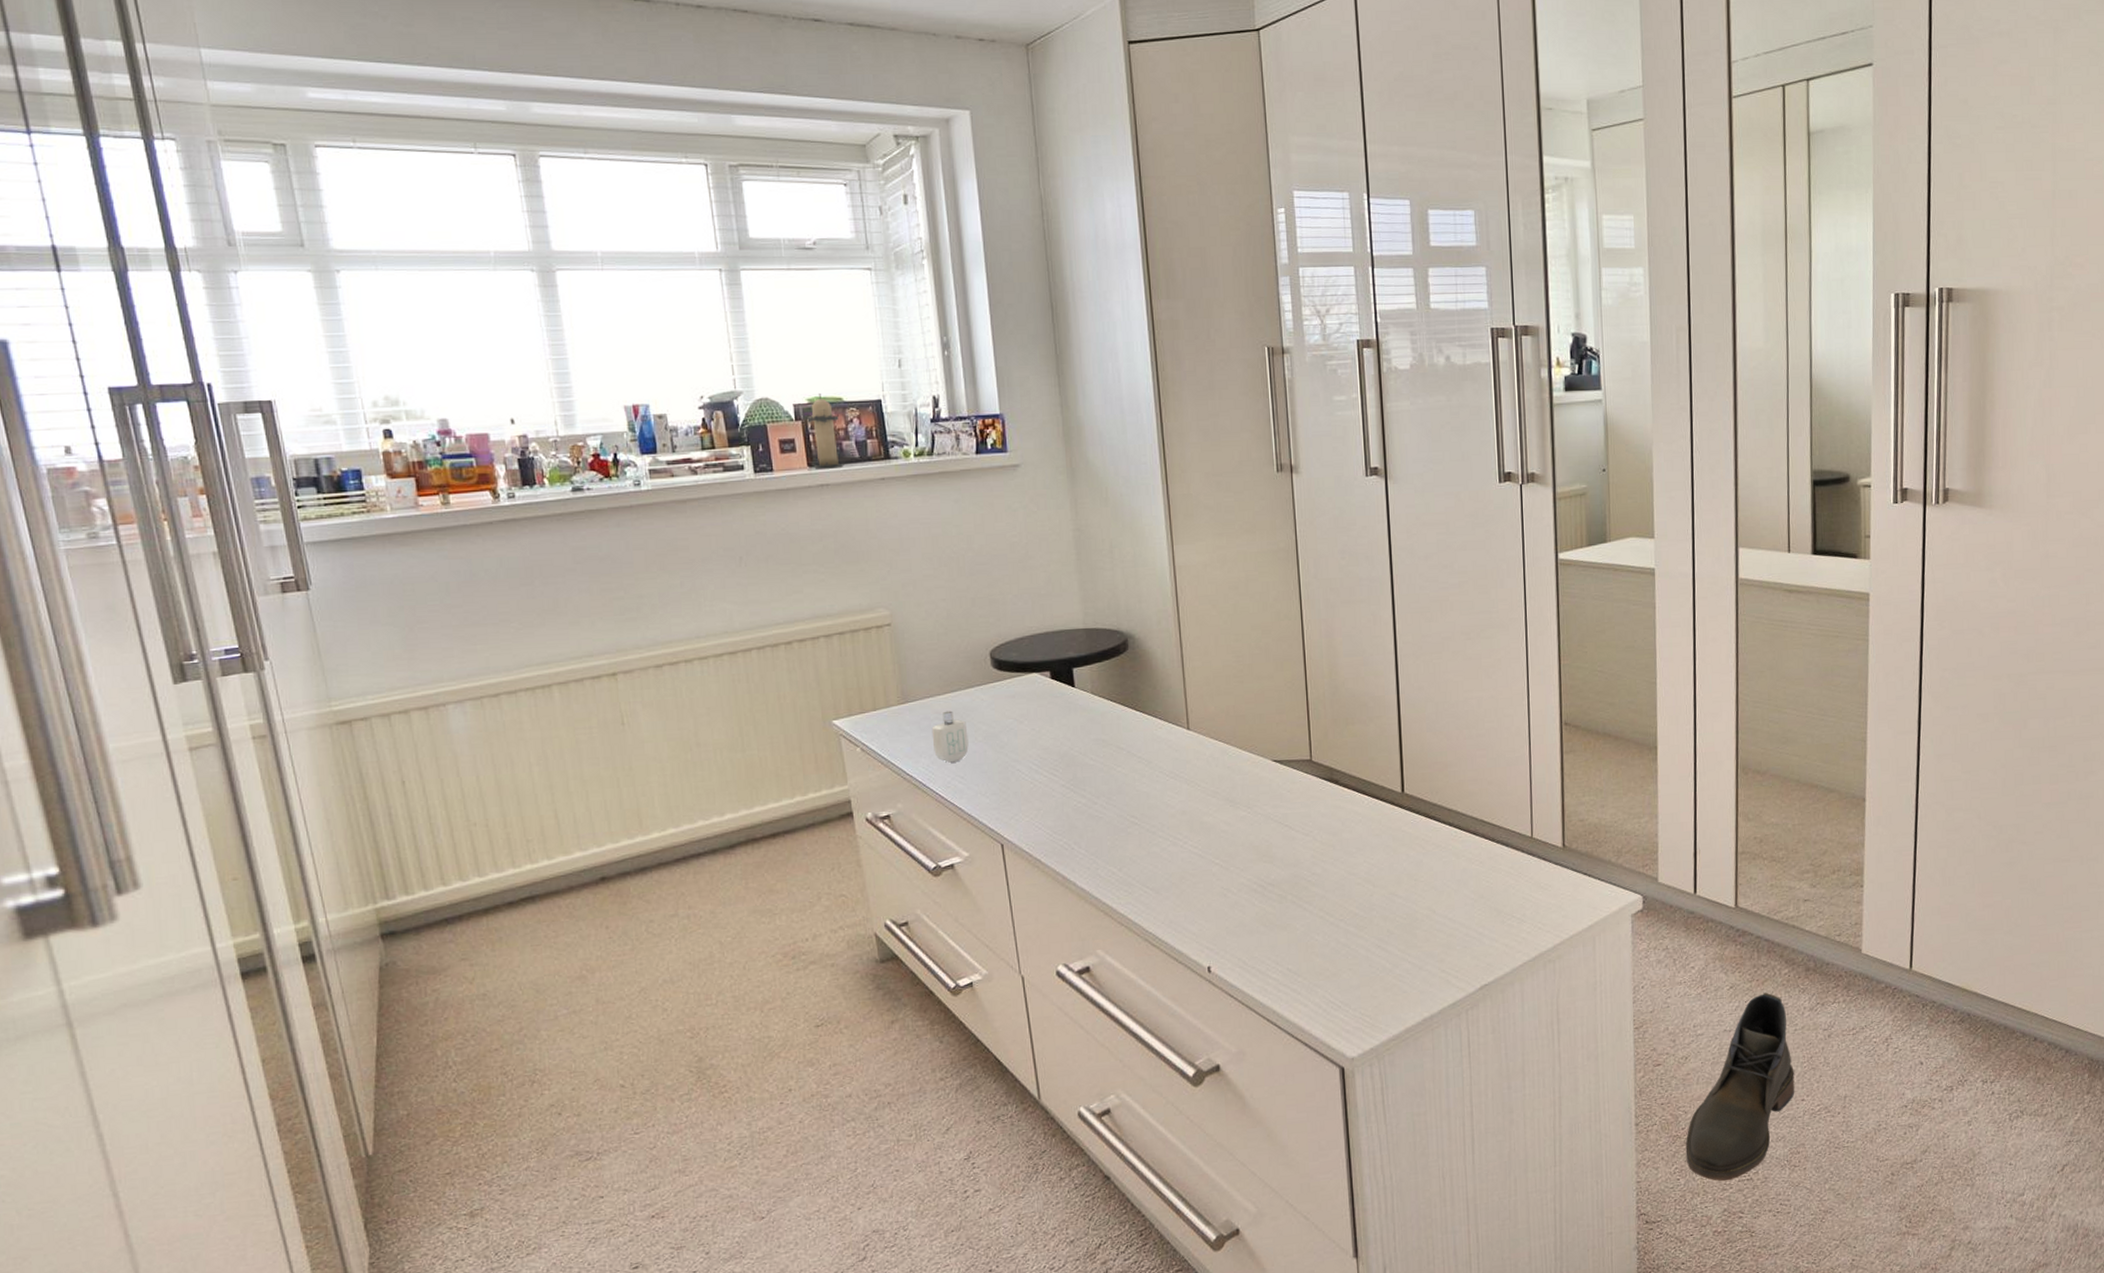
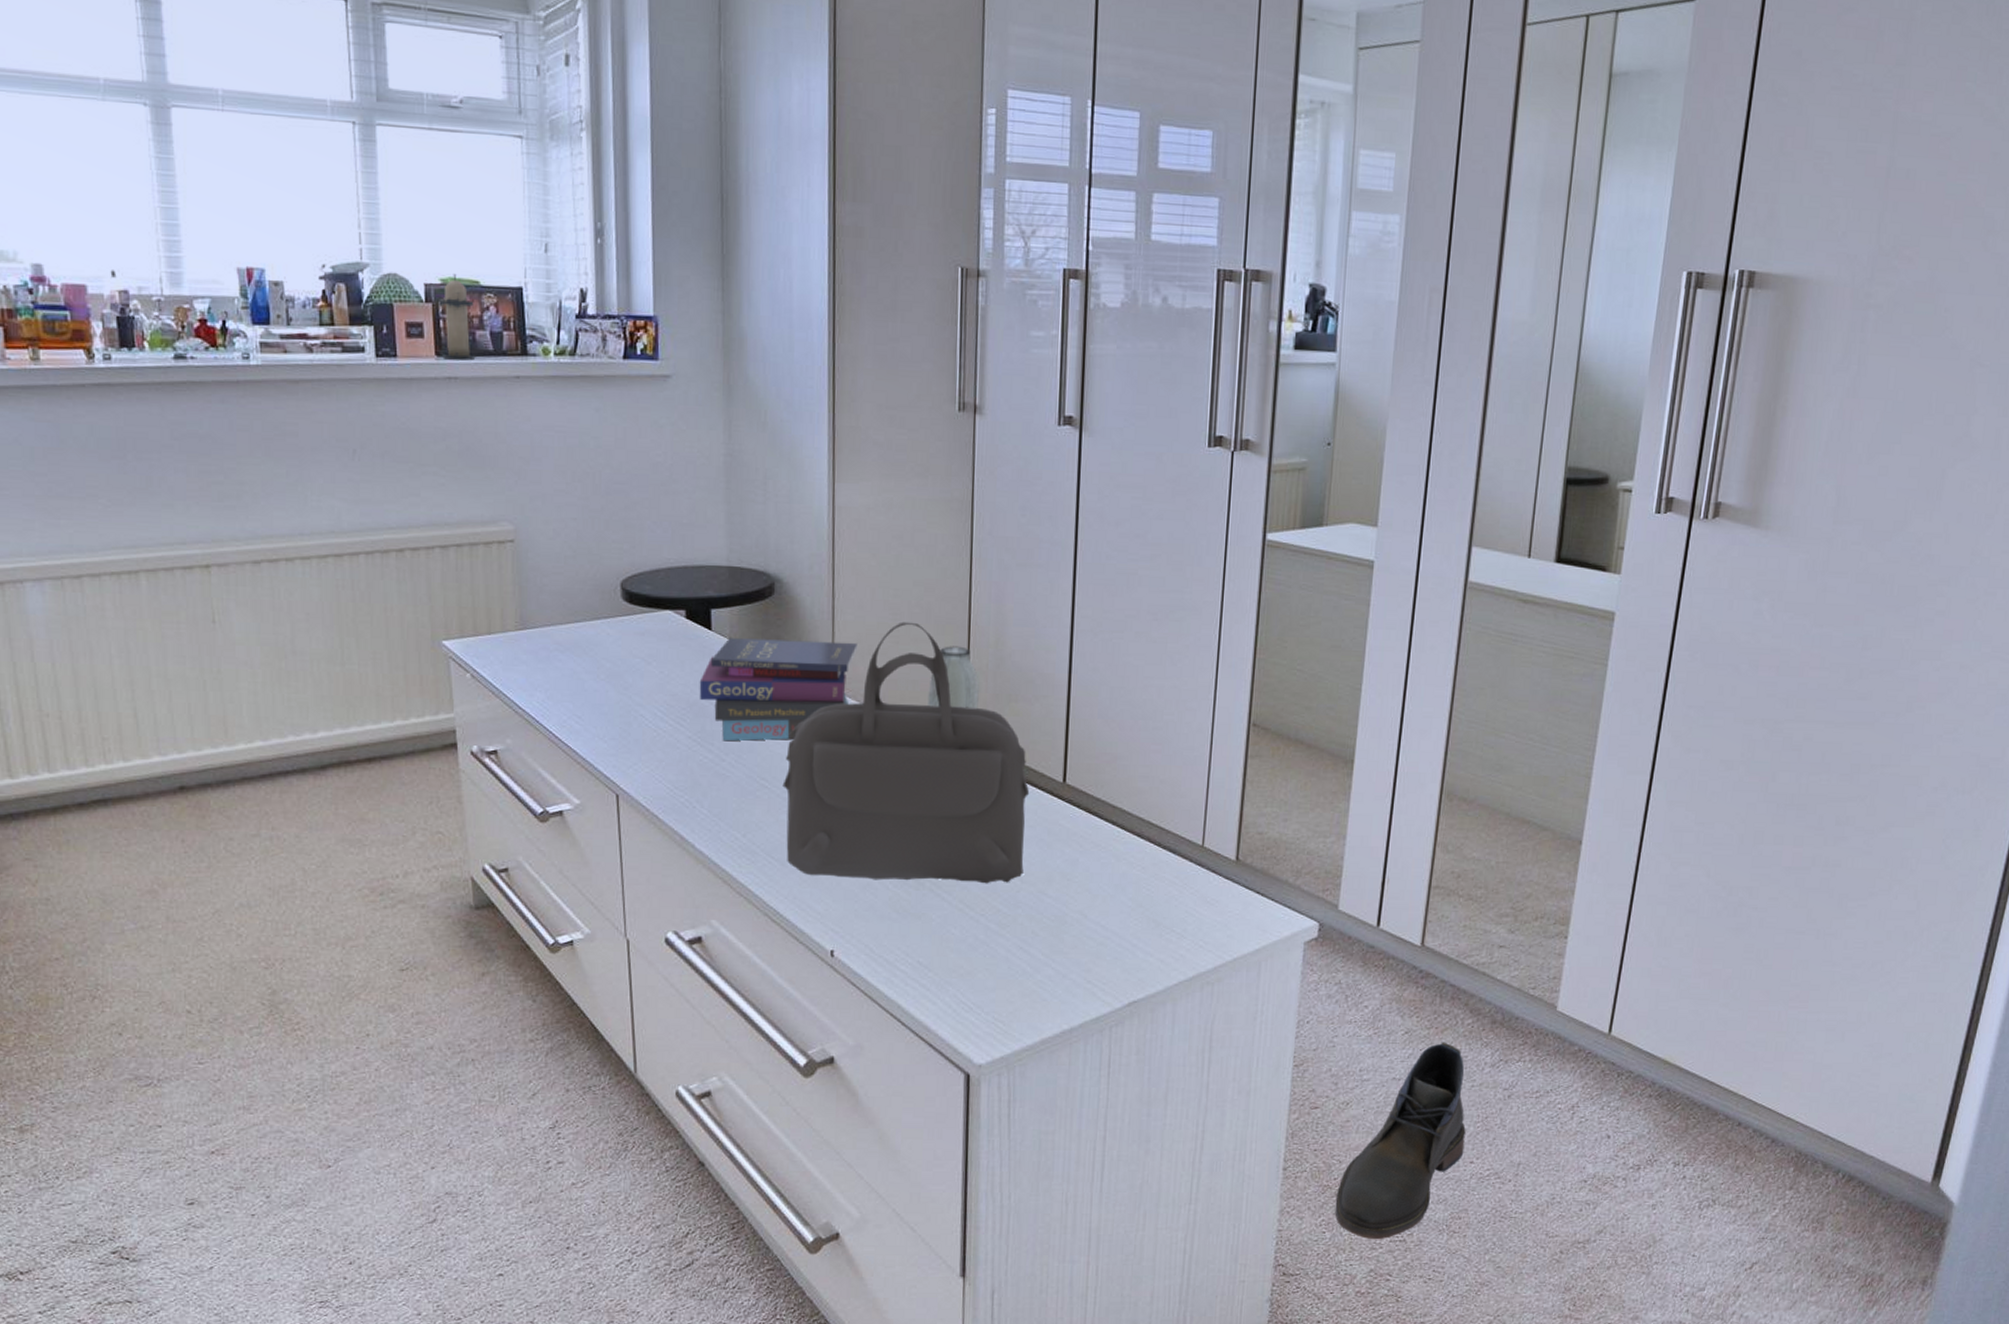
perfume: present [931,710,969,763] -> none [550,642,590,700]
books: none [1067,685,1207,786] -> present [699,638,858,741]
handbag: none [1150,662,1374,901] -> present [782,621,1030,884]
vase: none [1273,679,1321,737] -> present [928,646,980,708]

